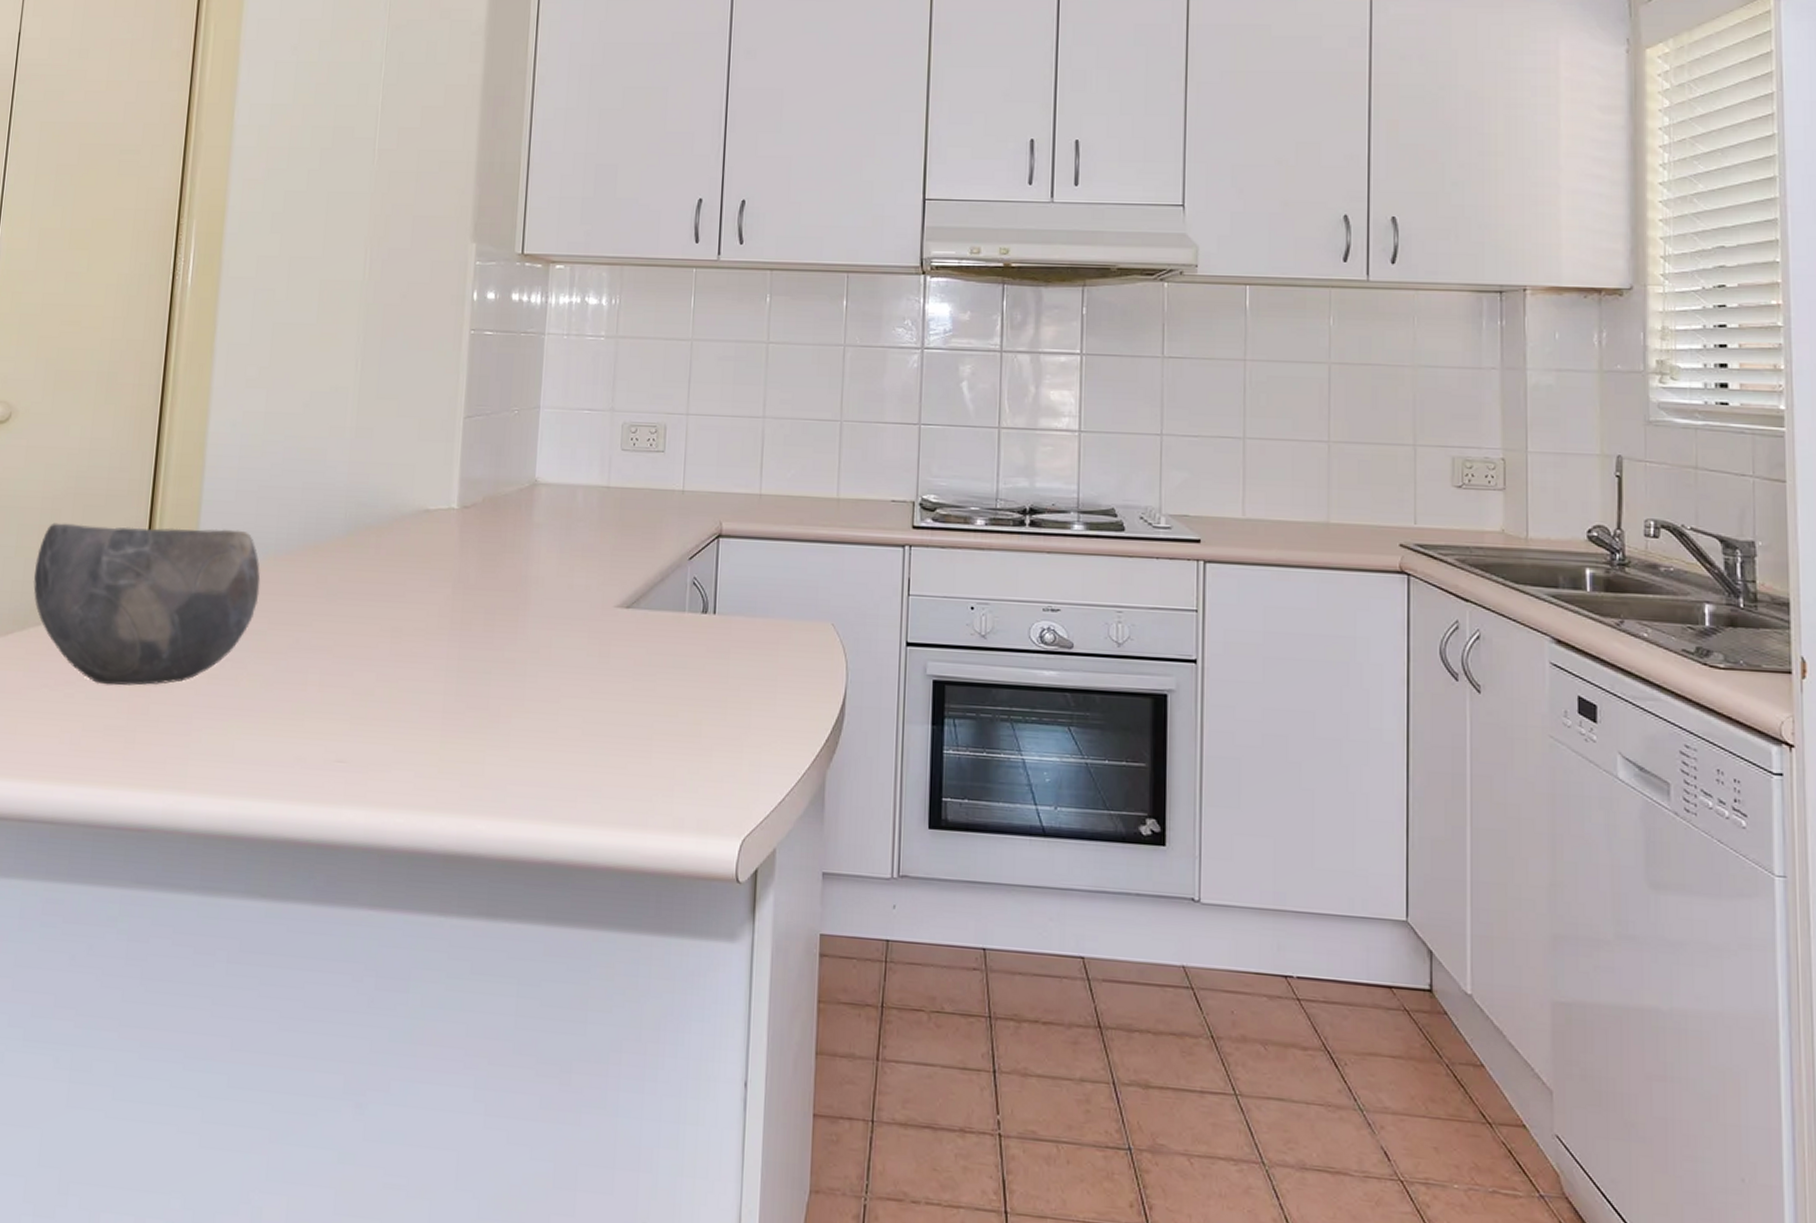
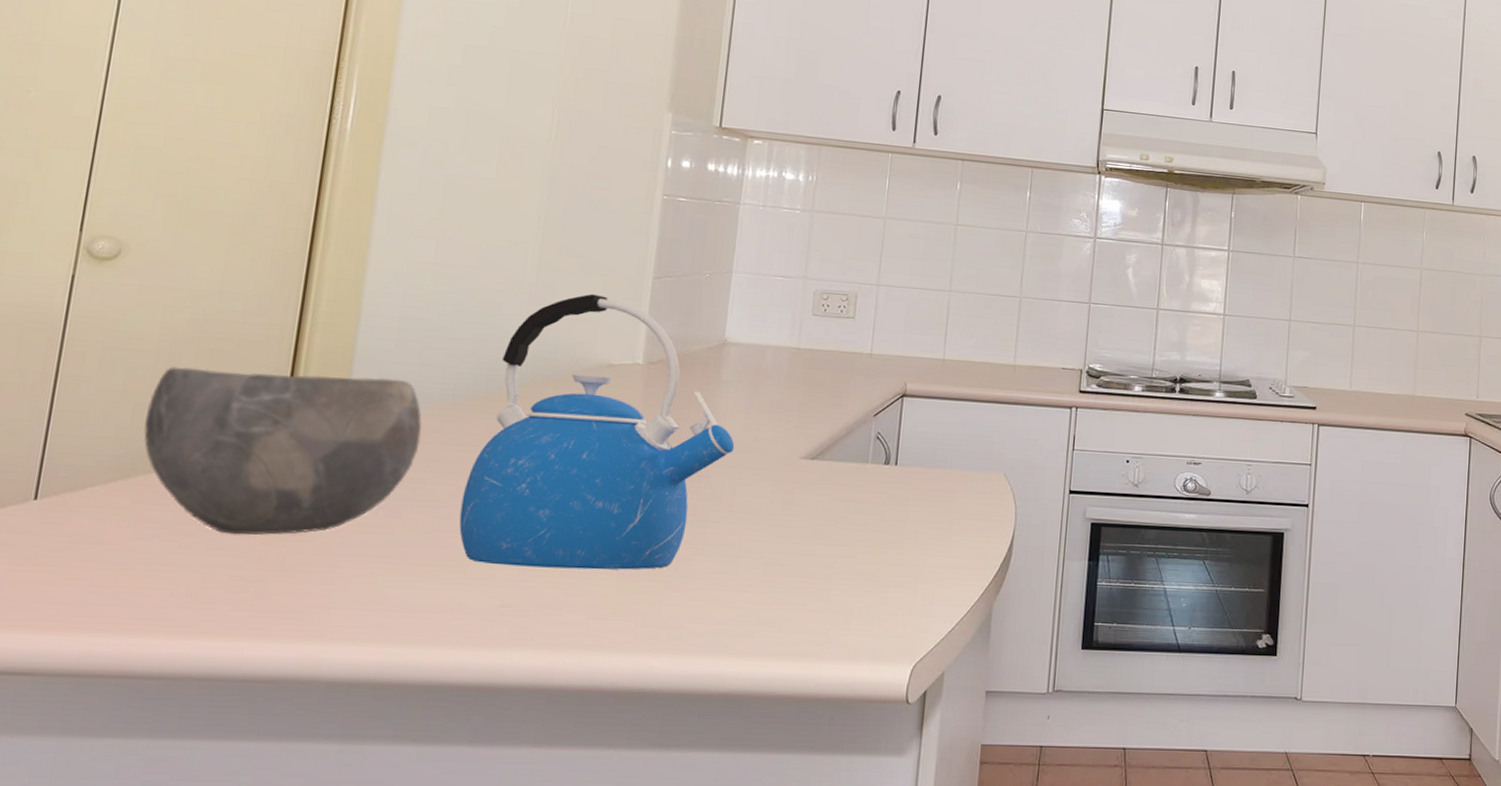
kettle: none [296,436,549,726] -> present [459,293,735,570]

